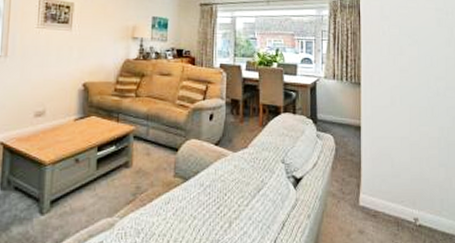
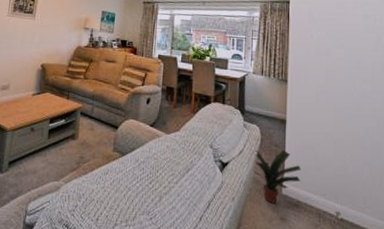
potted plant: none [329,159,378,217] -> present [253,150,301,204]

